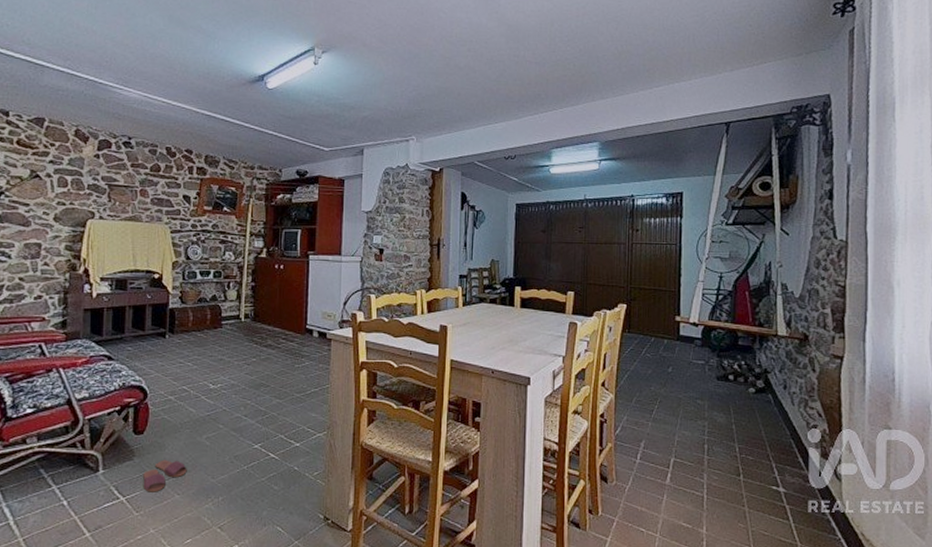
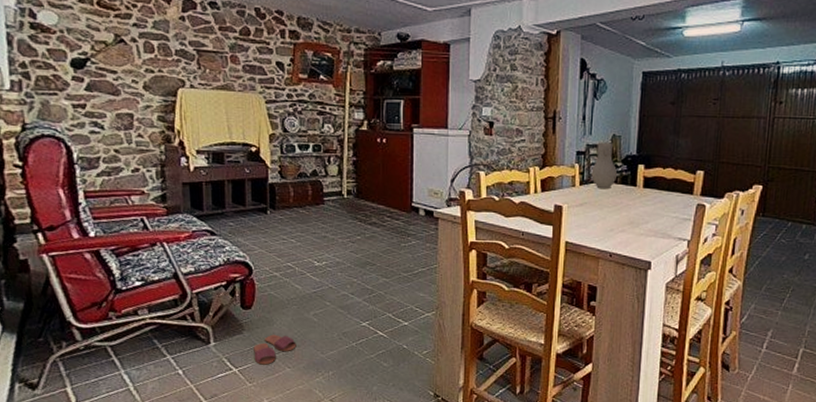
vase: none [473,266,497,310] -> present [591,142,618,190]

